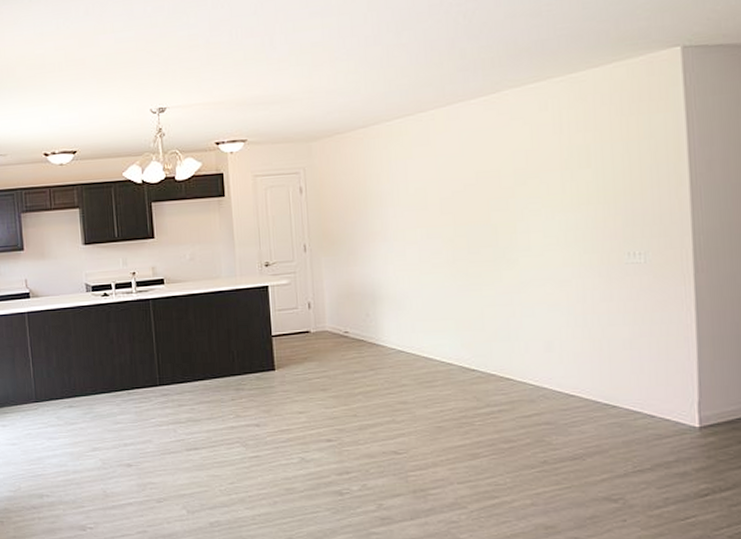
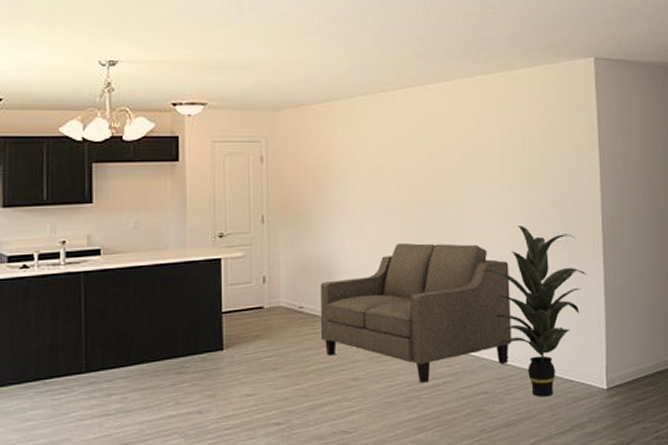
sofa: none [364,267,578,411] -> present [320,242,512,384]
indoor plant: none [539,246,673,432] -> present [481,226,587,397]

